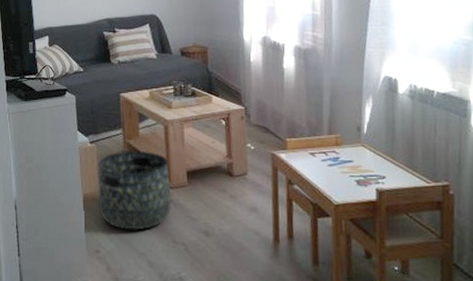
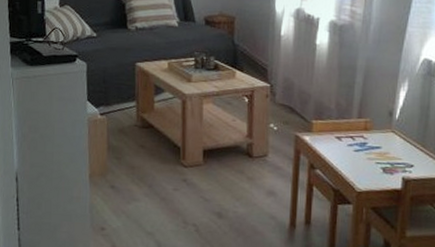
basket: present [98,150,172,230] -> none [106,124,185,209]

